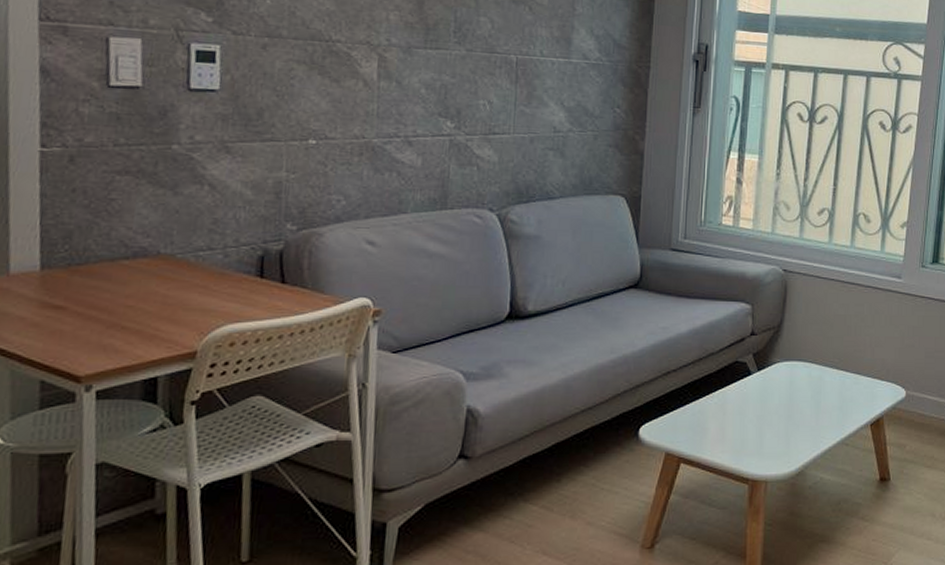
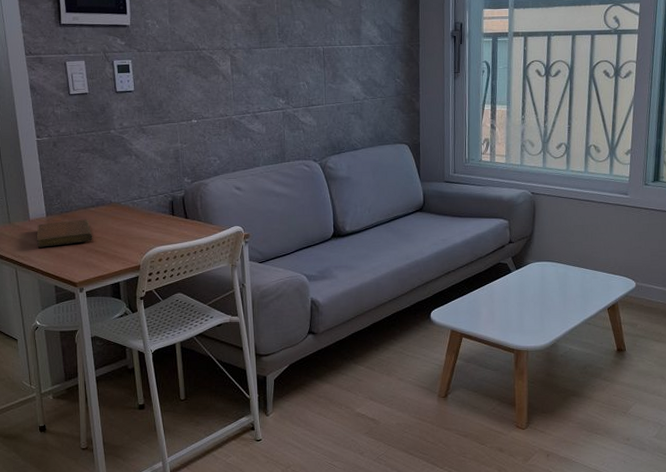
notebook: none [16,277,121,319] -> present [36,219,93,248]

